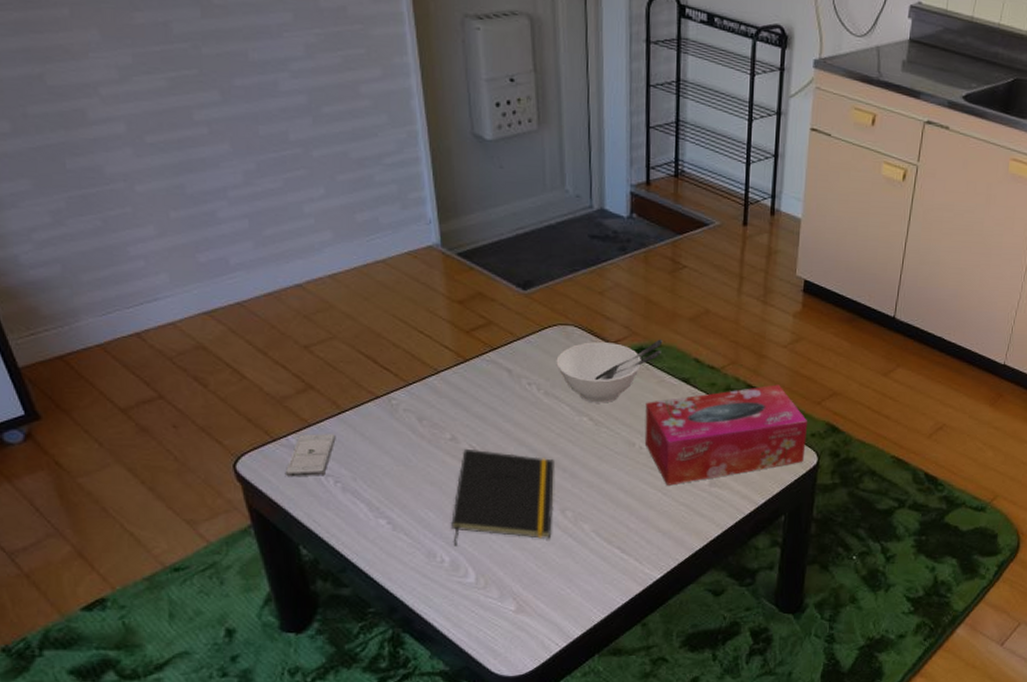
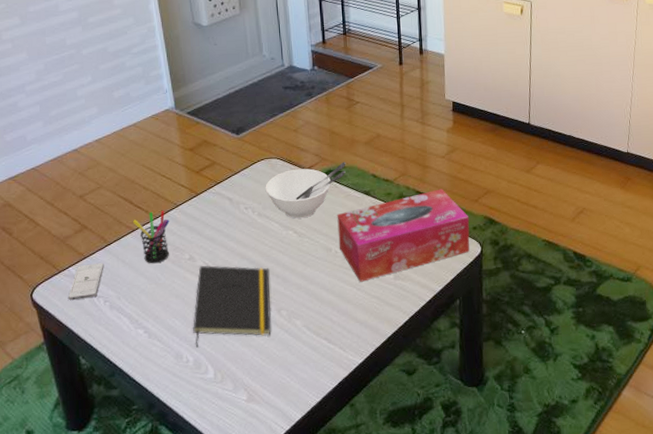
pen holder: none [377,375,427,441] -> present [133,210,170,264]

